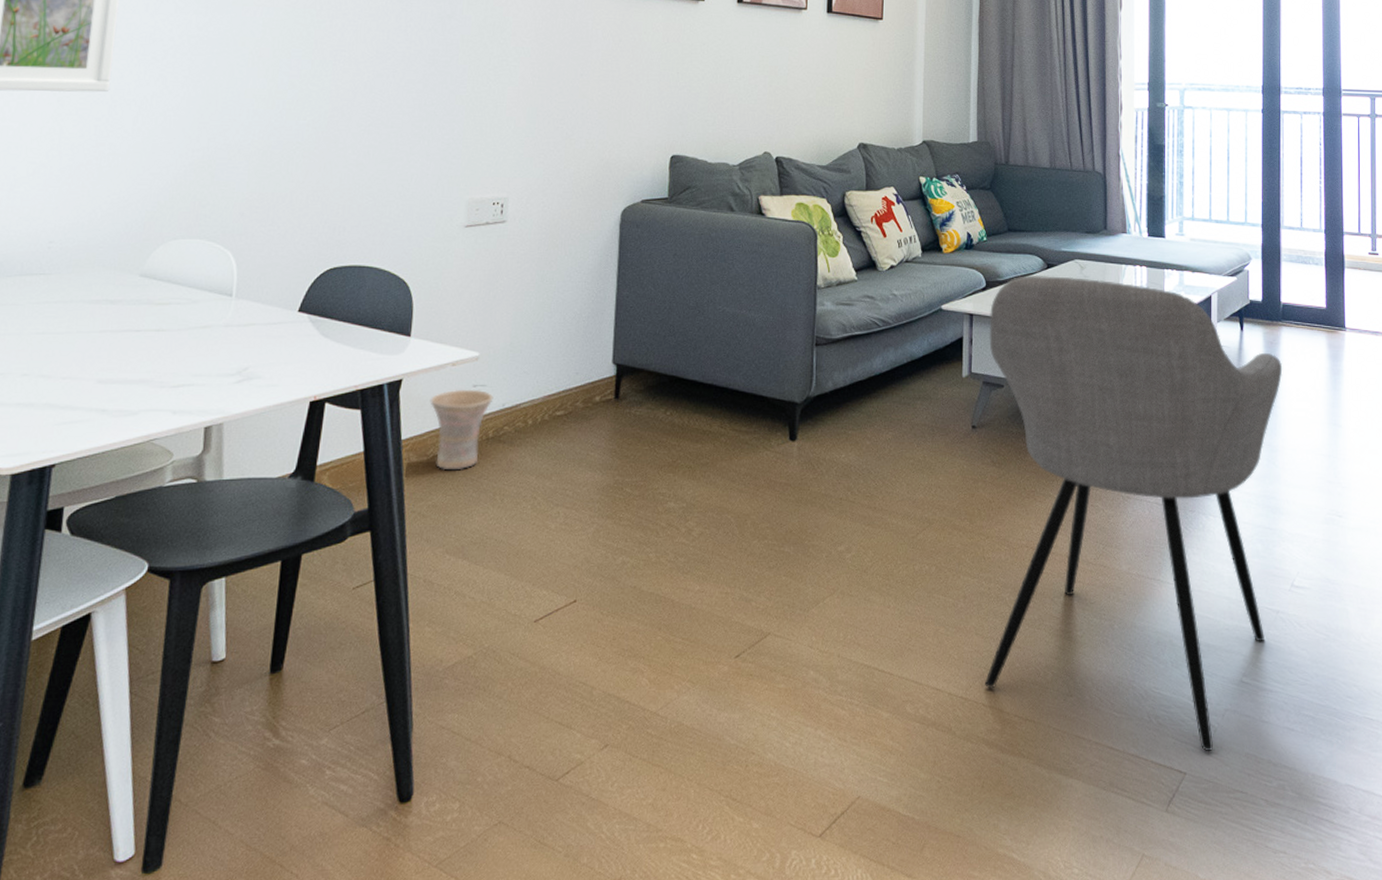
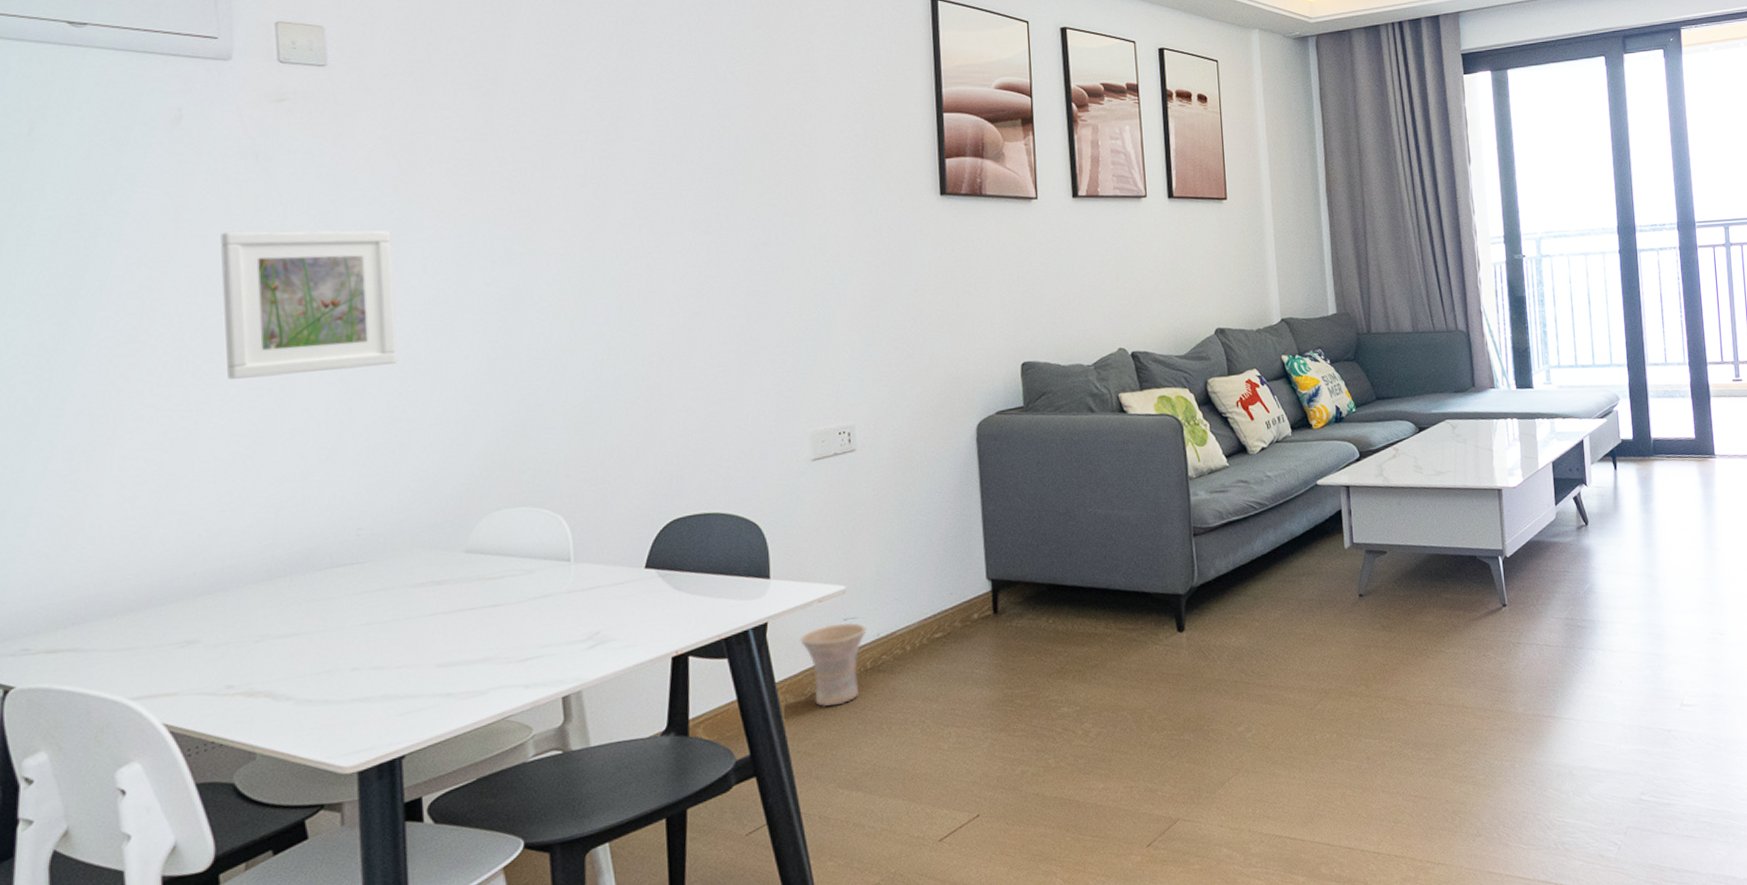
armchair: present [985,274,1283,752] -> none [1366,436,1659,869]

